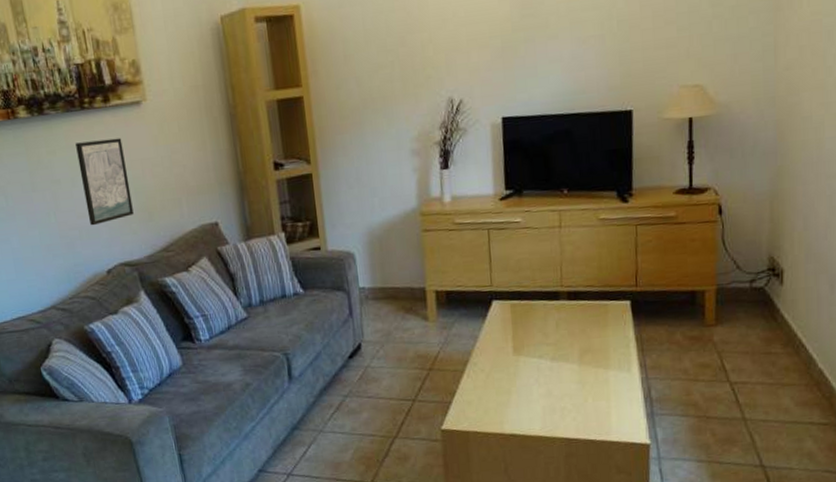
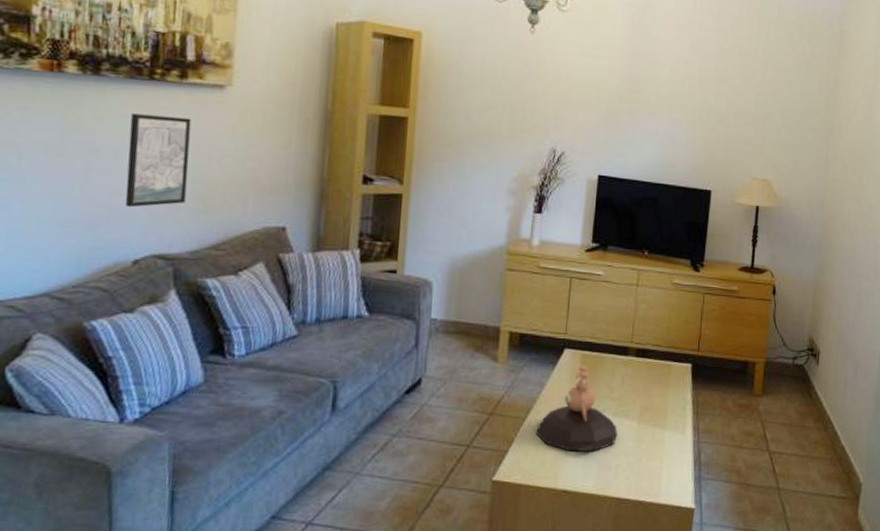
decorative bowl: none [476,315,558,398] -> present [536,366,618,451]

